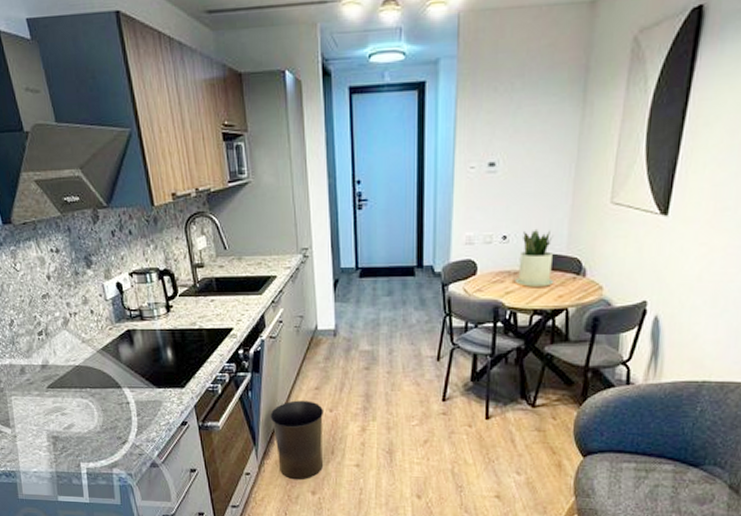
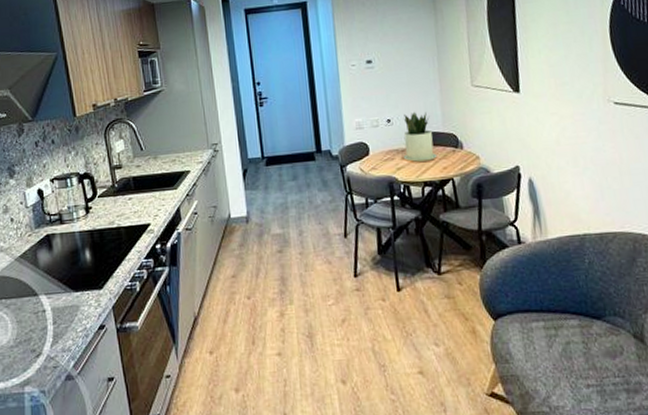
waste bin: present [270,400,323,479] -> none [188,290,245,377]

